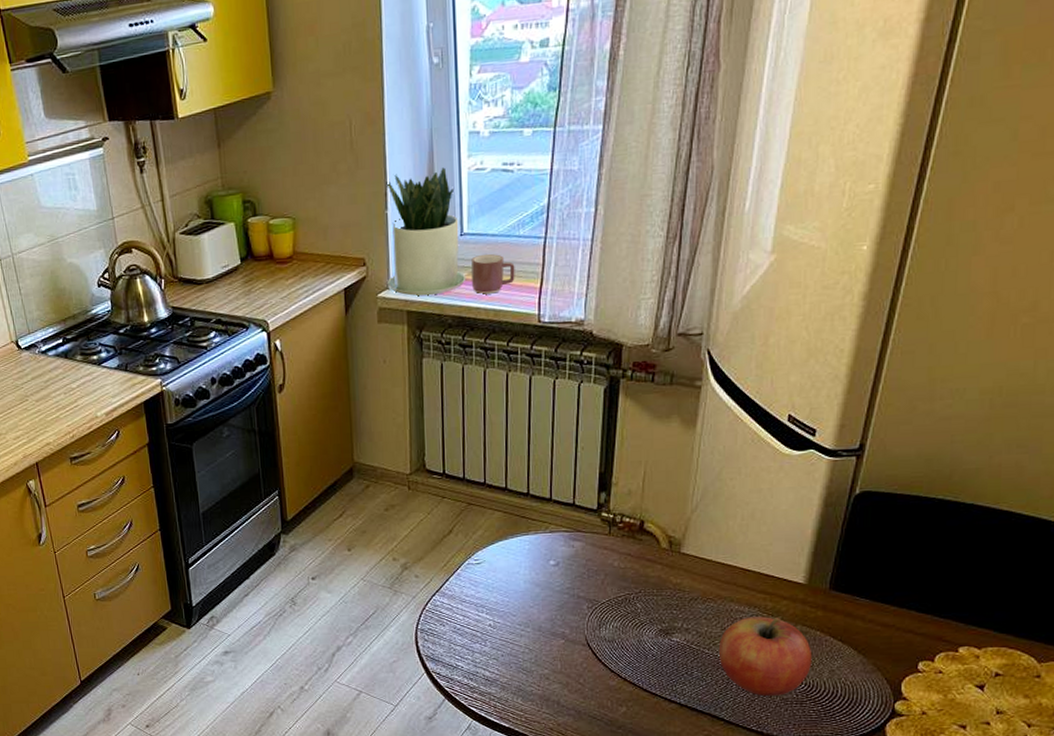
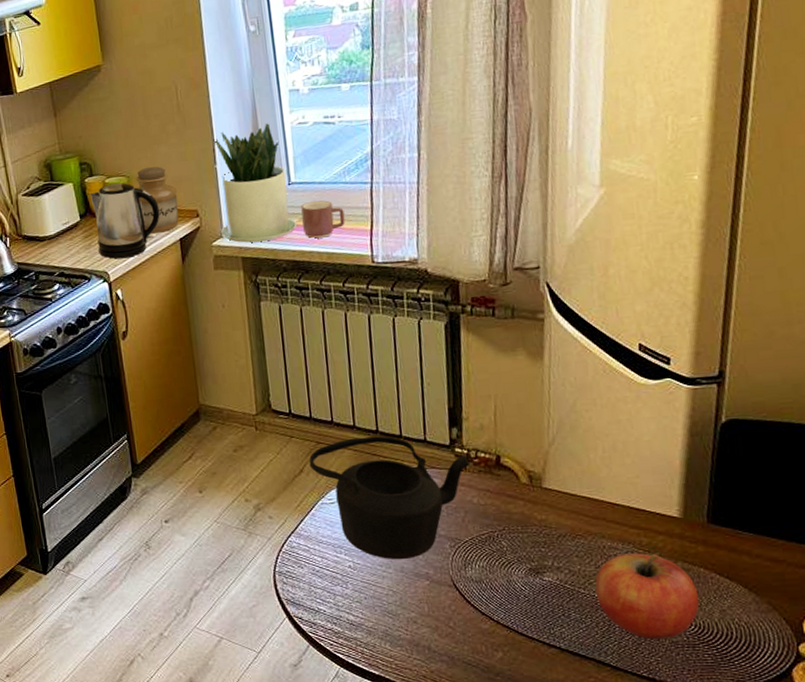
kettle: none [252,224,325,307] -> present [89,182,160,259]
jar: none [302,209,345,282] -> present [136,166,179,234]
teapot: none [458,499,615,620] -> present [309,436,471,560]

